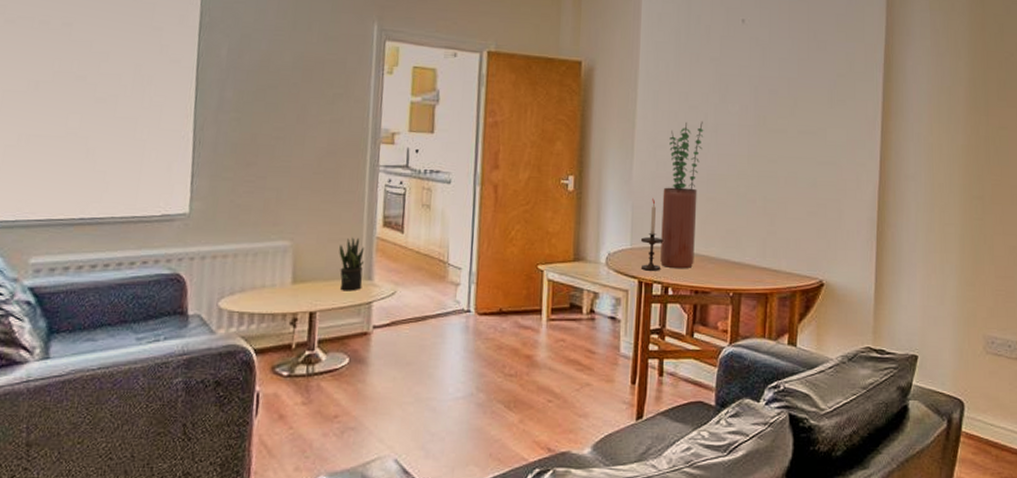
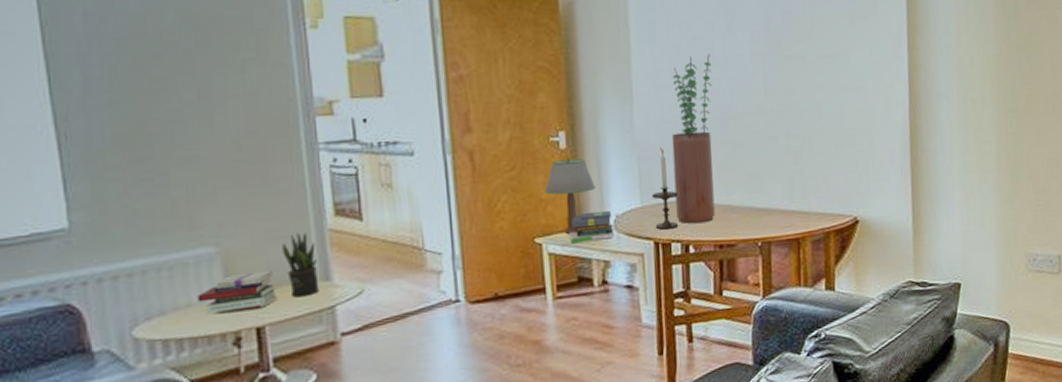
books: none [270,265,329,296] -> present [197,270,277,313]
table lamp: none [551,199,595,264] -> present [544,158,597,234]
books: none [567,247,605,274] -> present [569,210,614,244]

